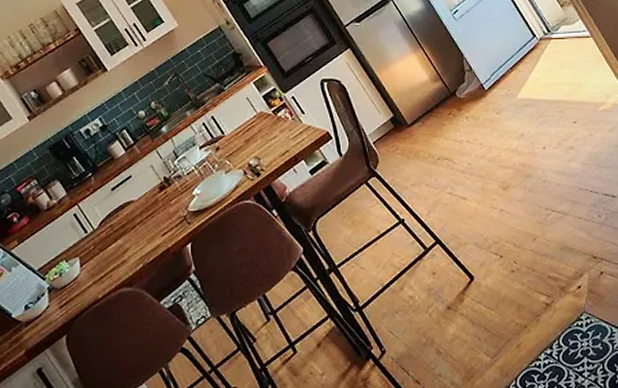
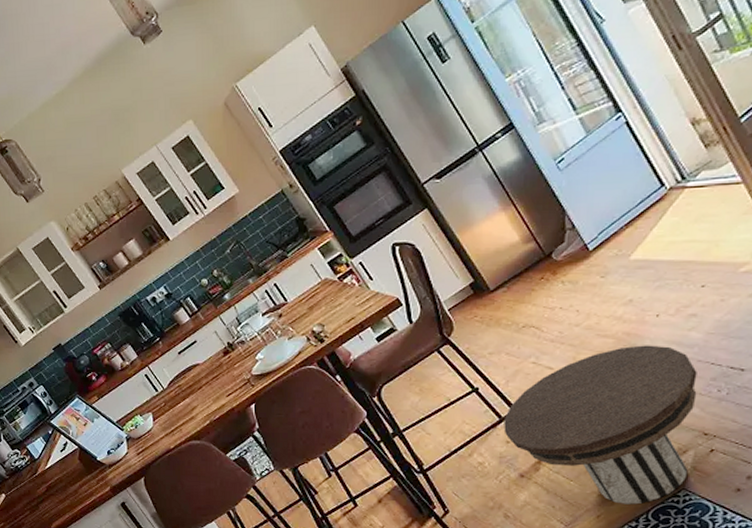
side table: none [429,175,586,331] -> present [504,345,697,505]

